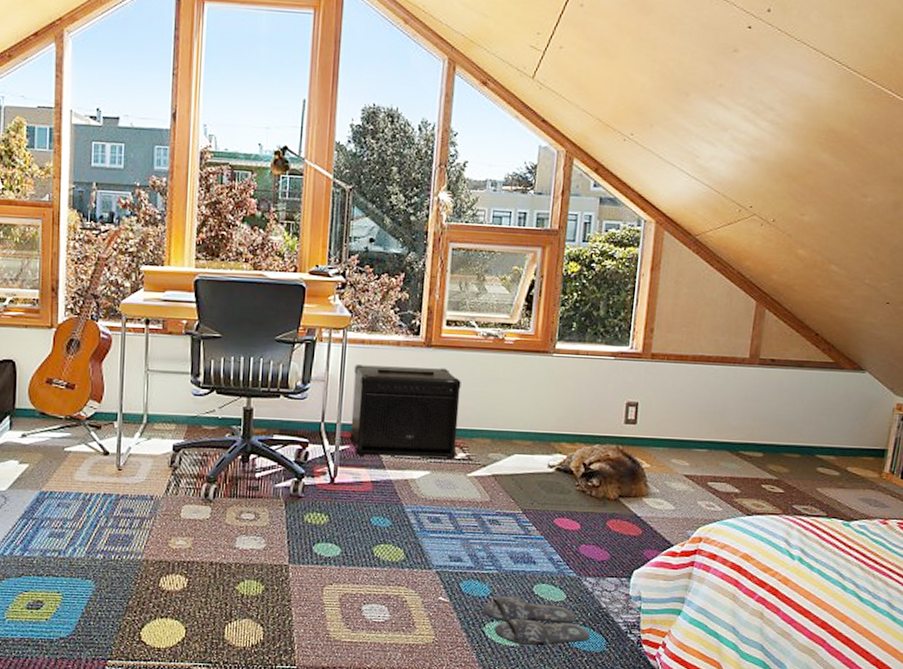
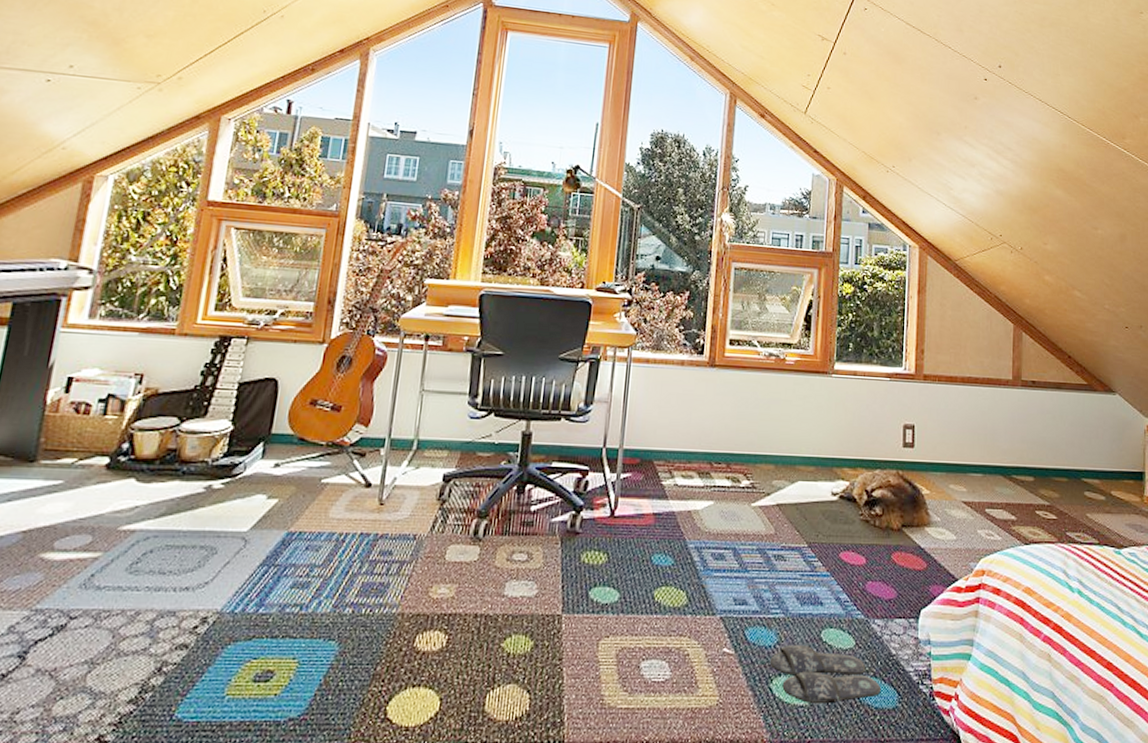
speaker: present [350,365,461,460] -> none [632,385,744,488]

